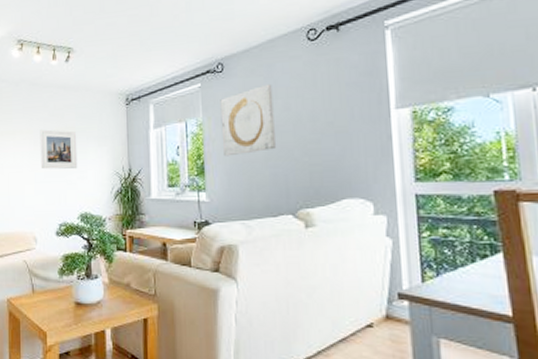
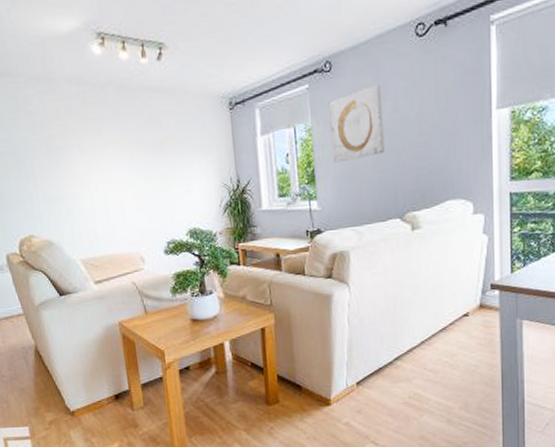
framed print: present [40,129,78,170] -> none [135,139,182,185]

